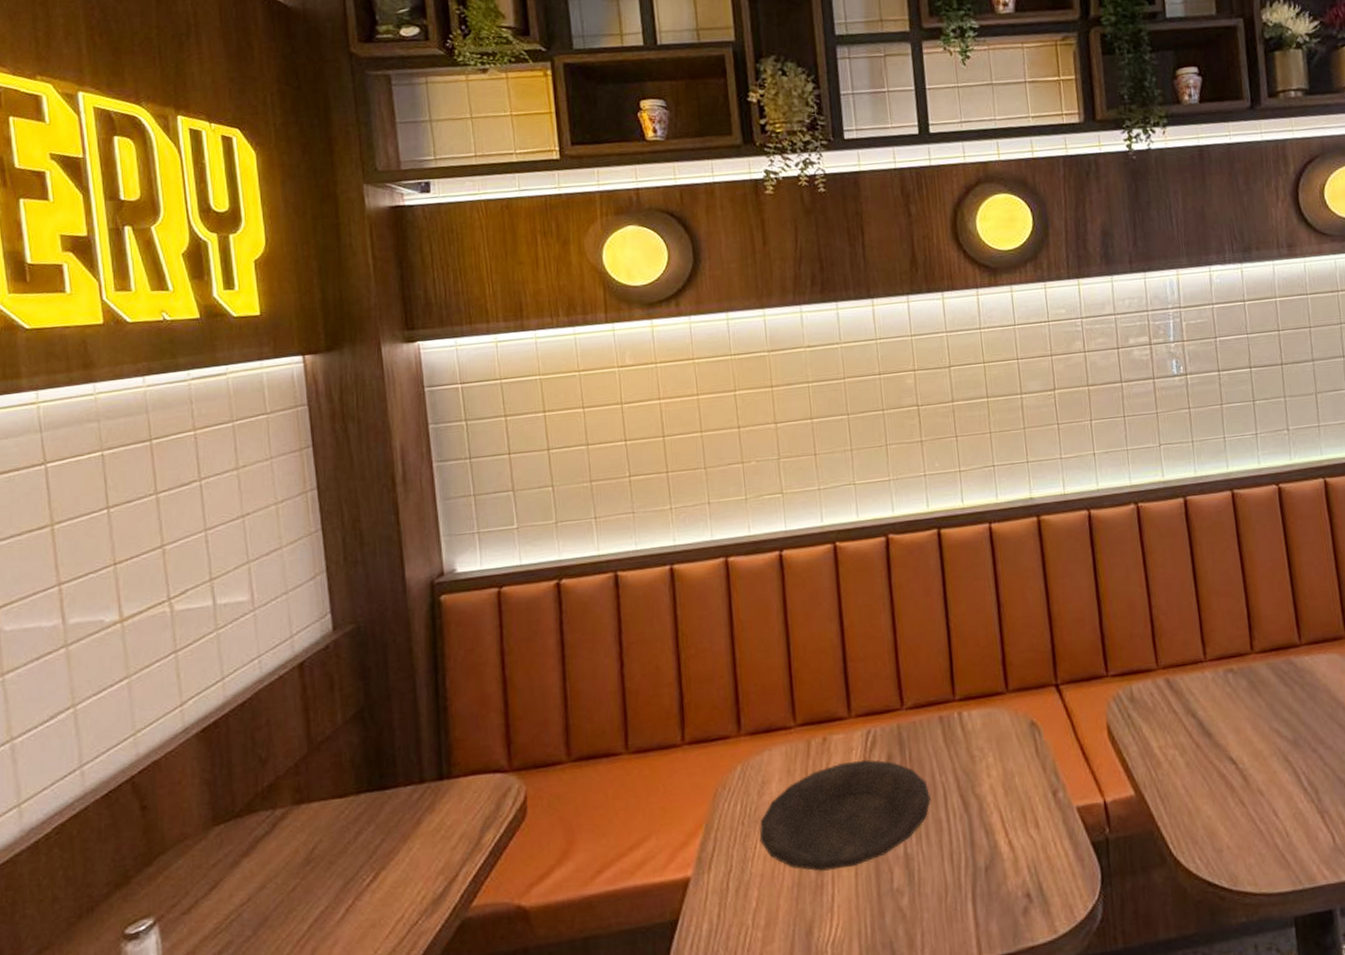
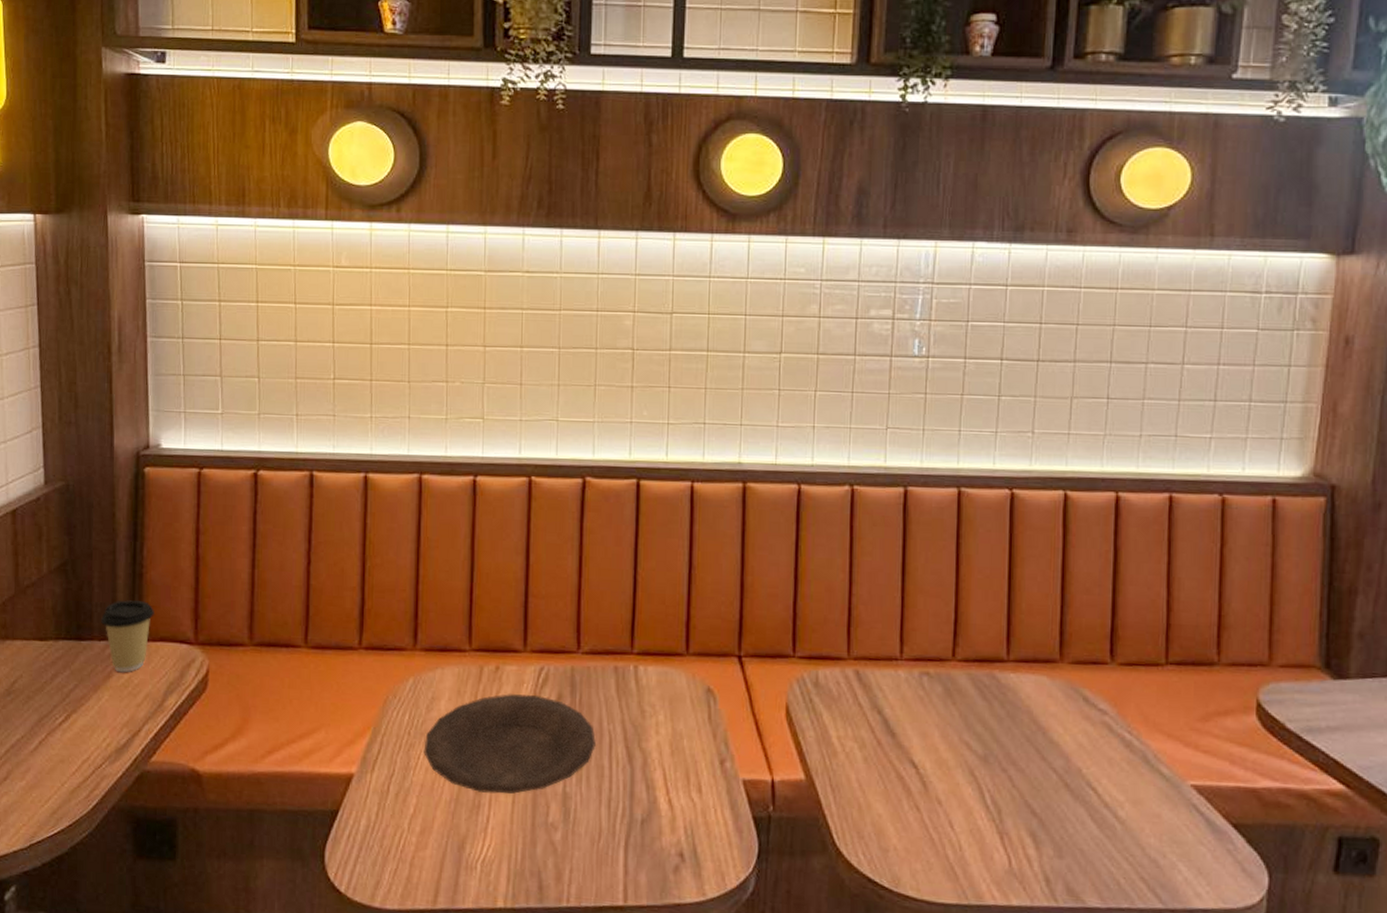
coffee cup: none [405,735,463,817] -> present [101,600,154,673]

